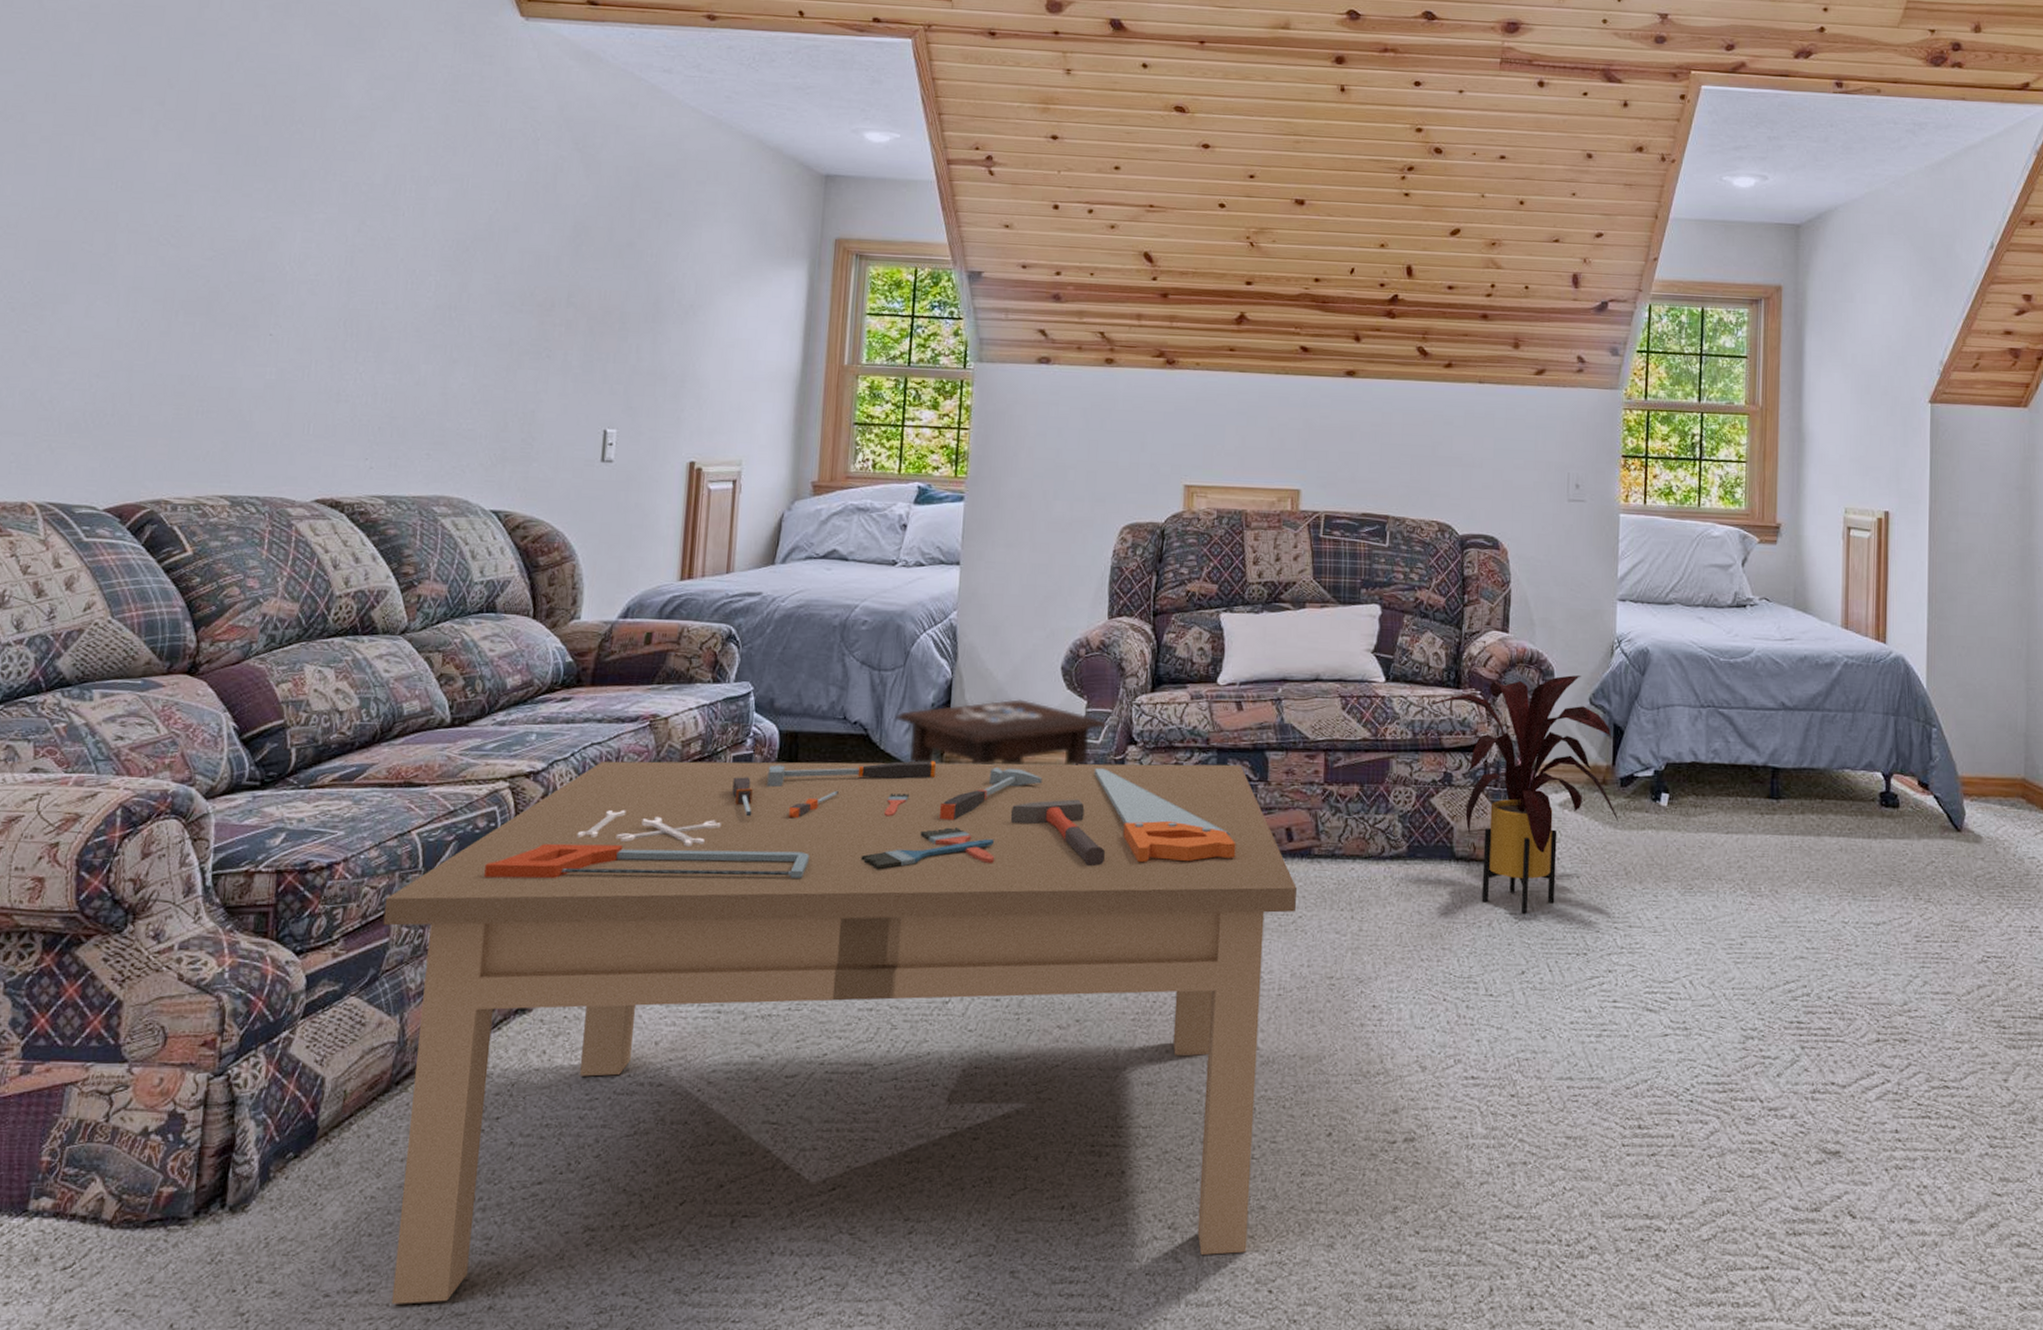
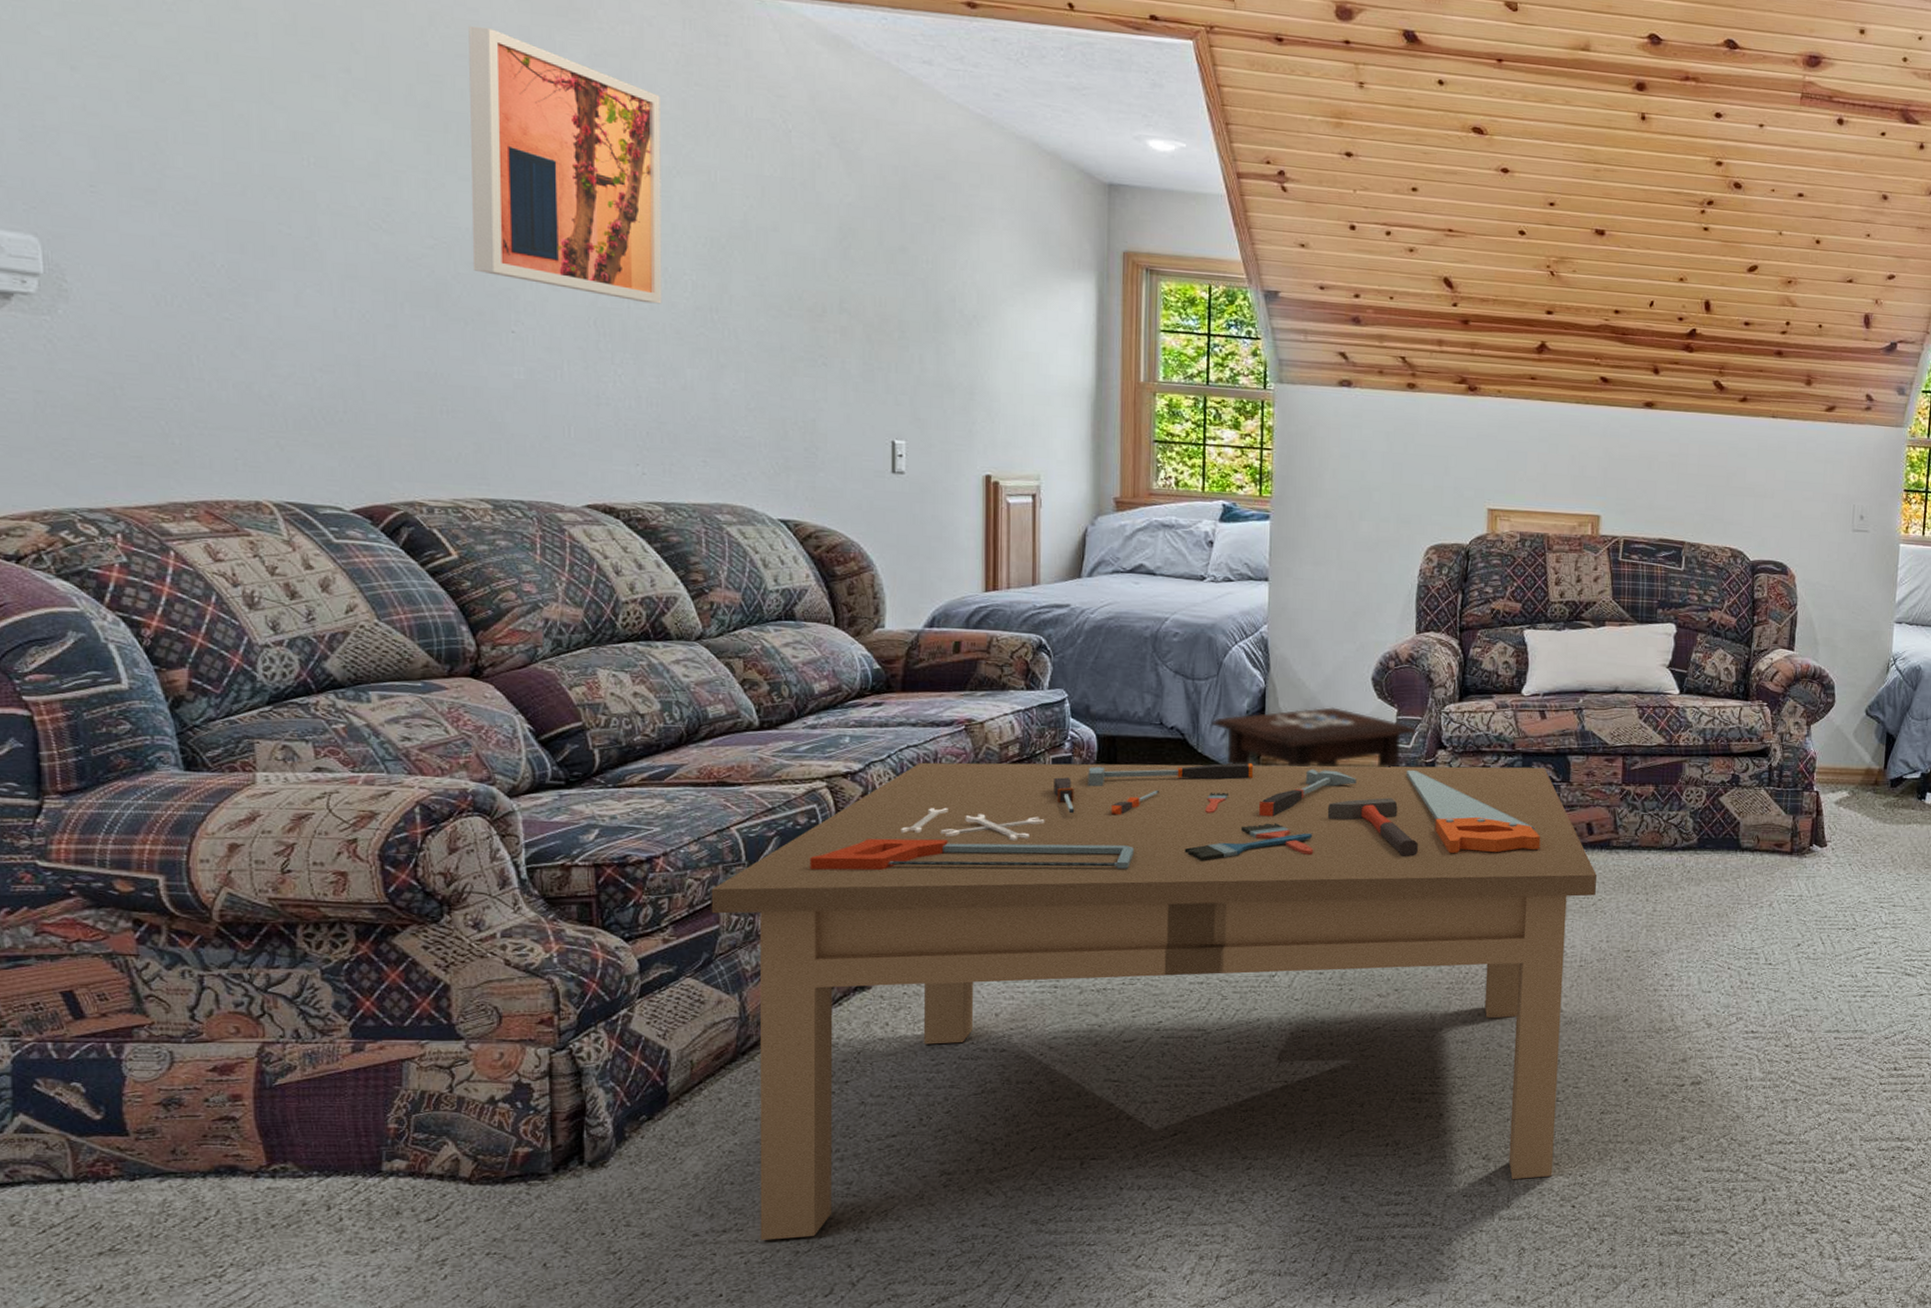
wall art: none [243,58,427,304] -> present [468,25,662,304]
house plant: present [1429,675,1619,914] -> none [1720,689,1888,896]

